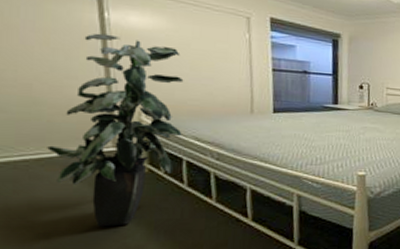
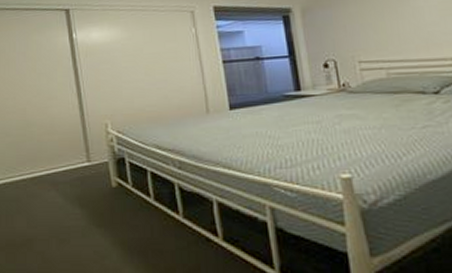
indoor plant: present [47,33,184,227] -> none [38,53,144,246]

